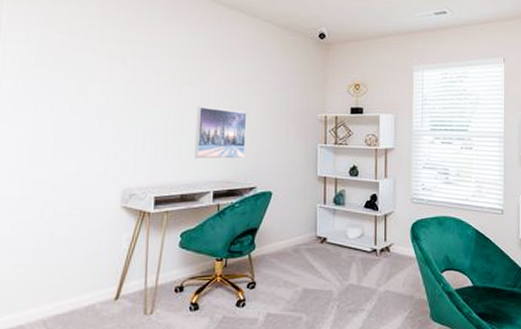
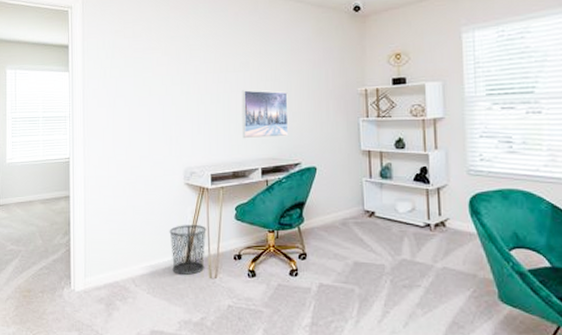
waste bin: none [97,254,145,312] -> present [169,225,207,275]

